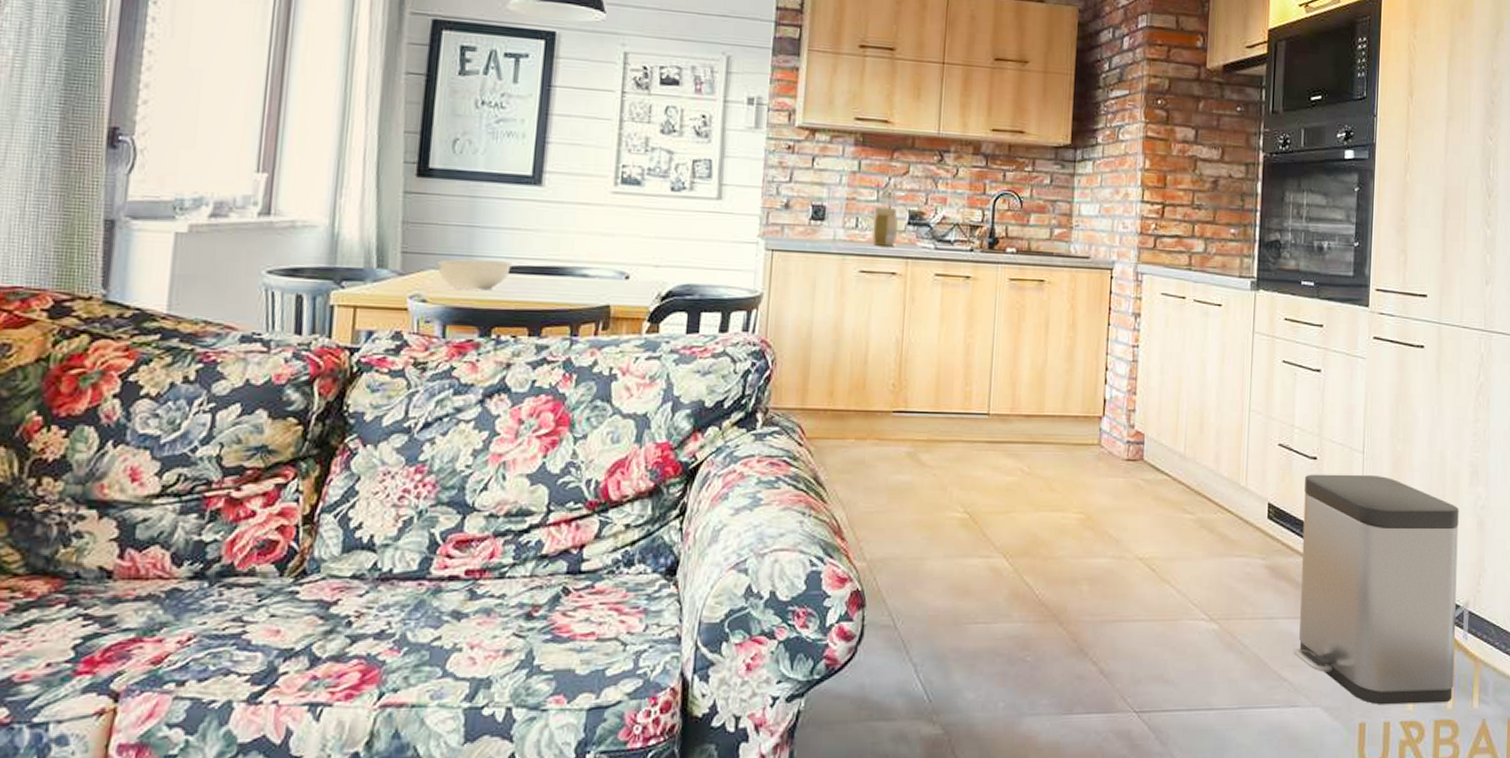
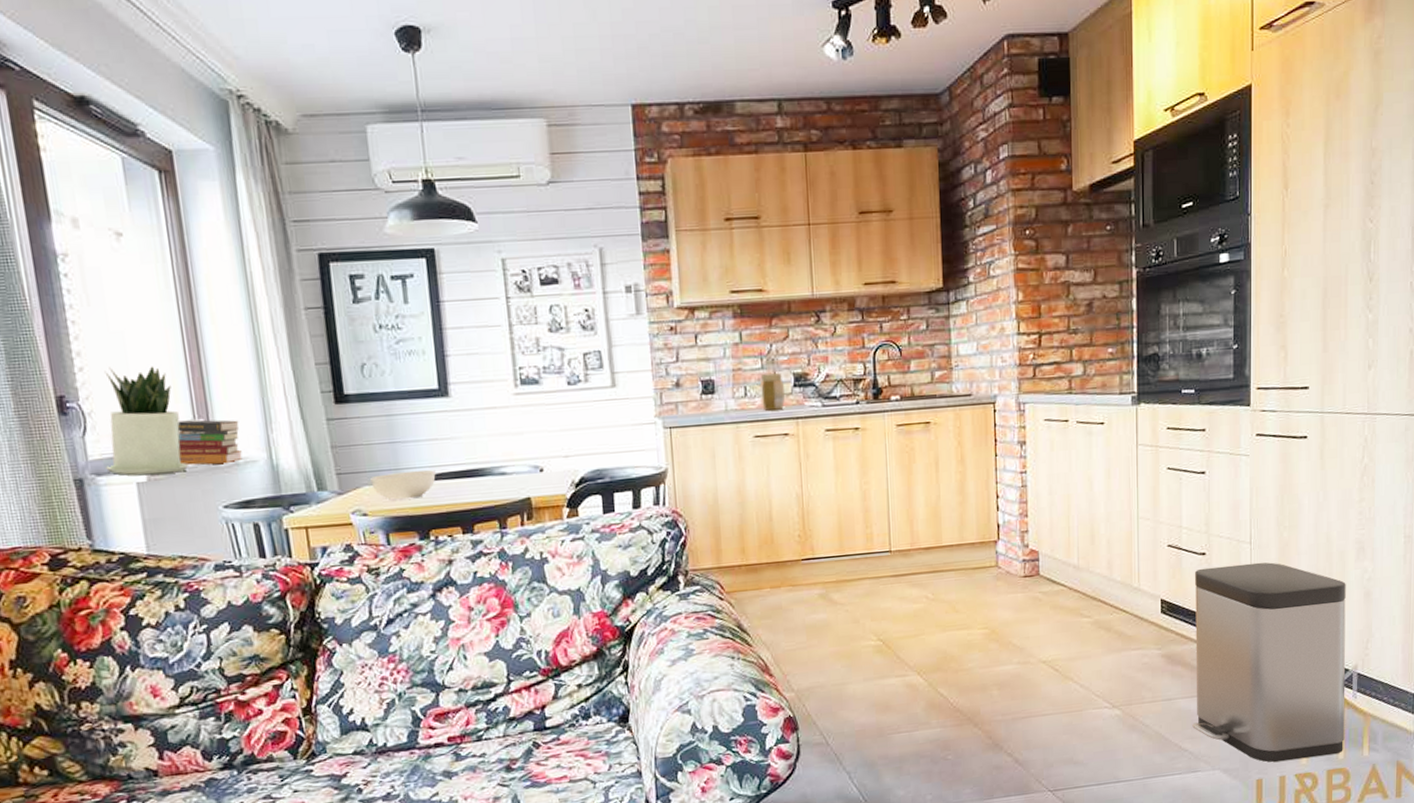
planter: none [144,104,242,228] -> present [104,366,189,476]
books: none [230,172,307,226] -> present [178,419,243,465]

